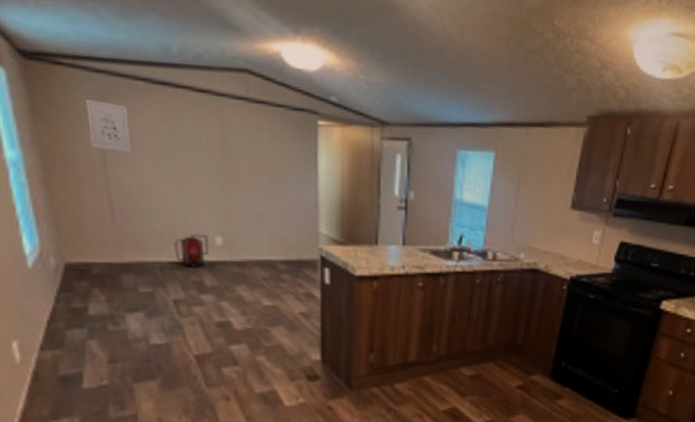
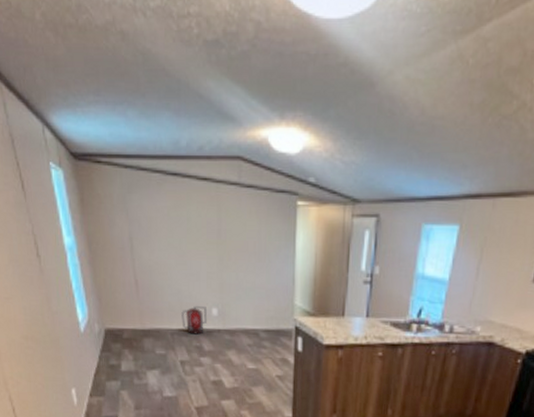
wall art: present [86,99,131,152] -> none [118,192,150,236]

